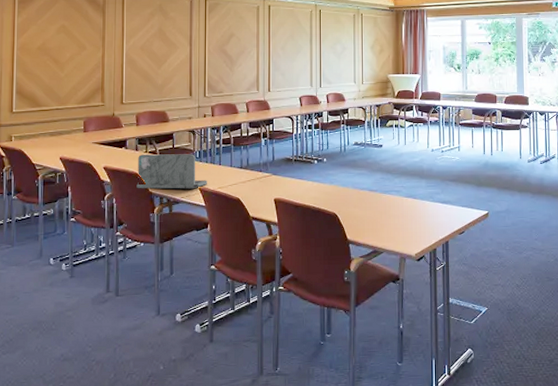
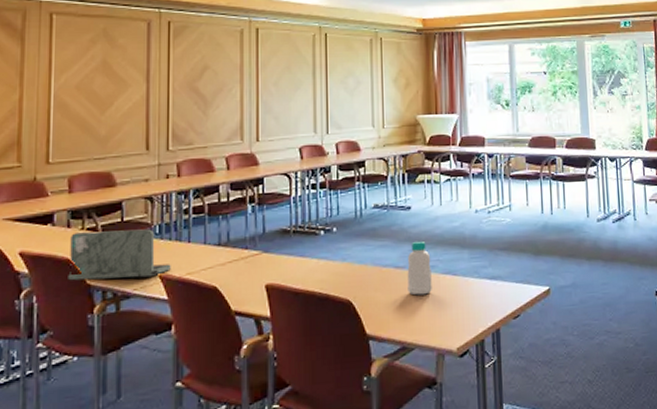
bottle: none [379,171,397,213] -> present [407,240,432,296]

